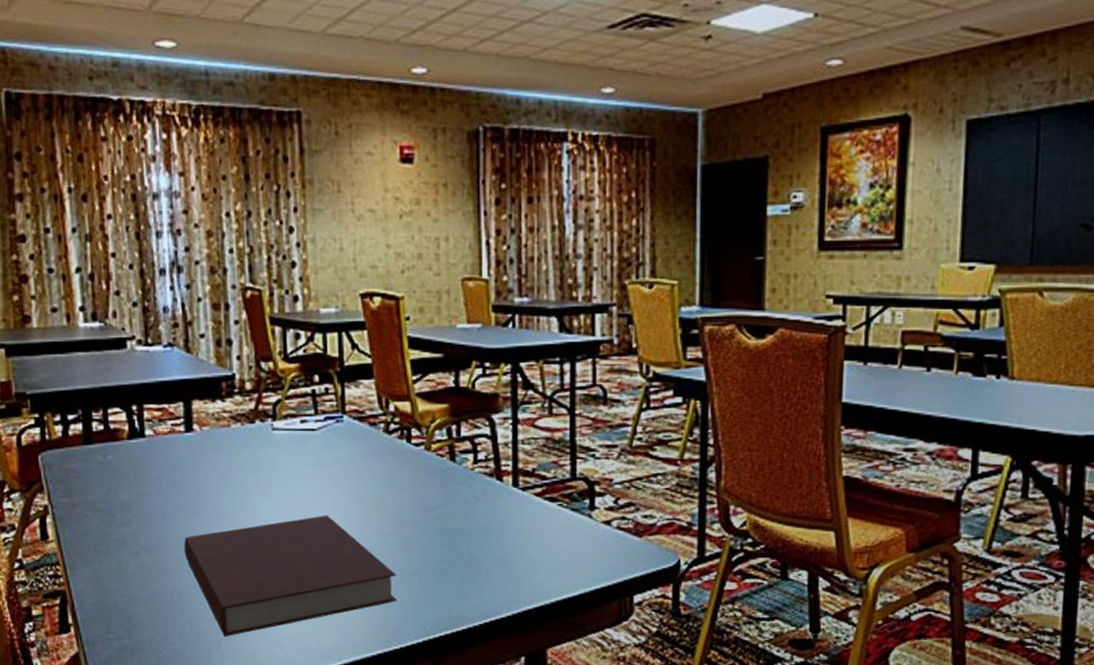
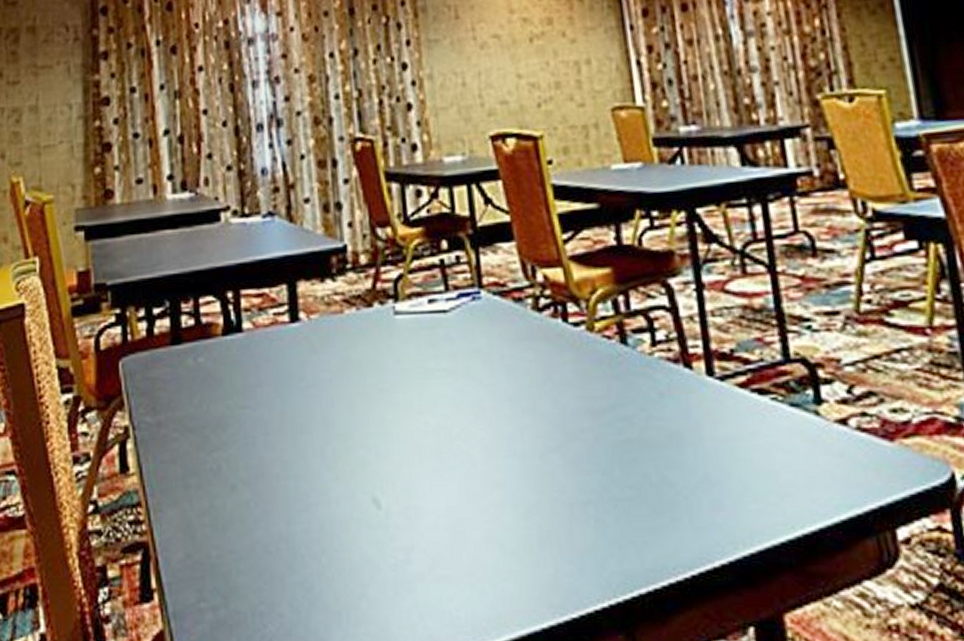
notebook: present [184,515,398,637] -> none [292,425,570,604]

